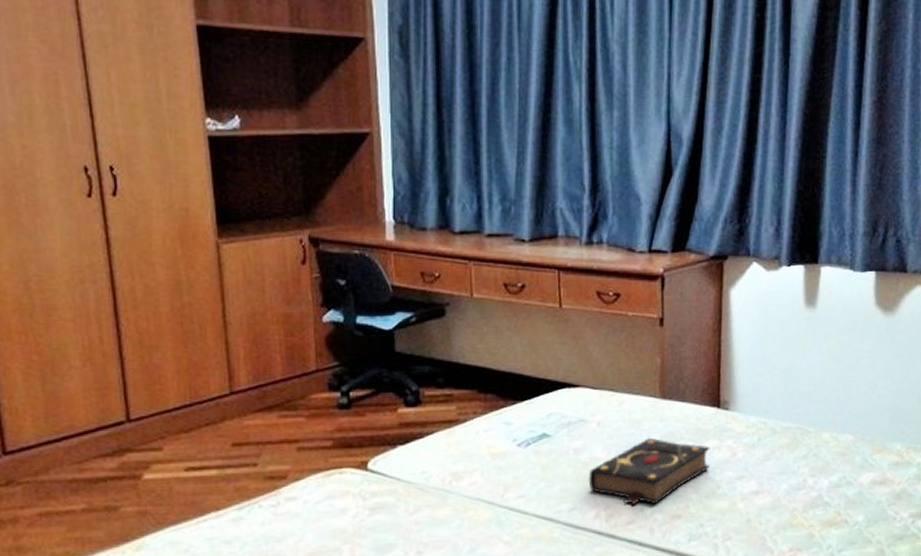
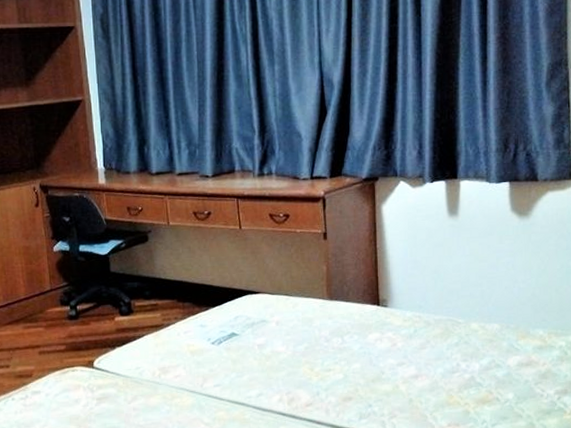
book: present [588,437,710,505] -> none [271,333,373,390]

